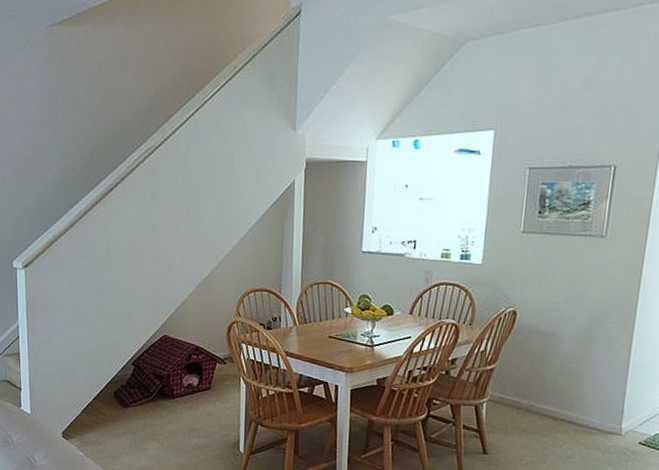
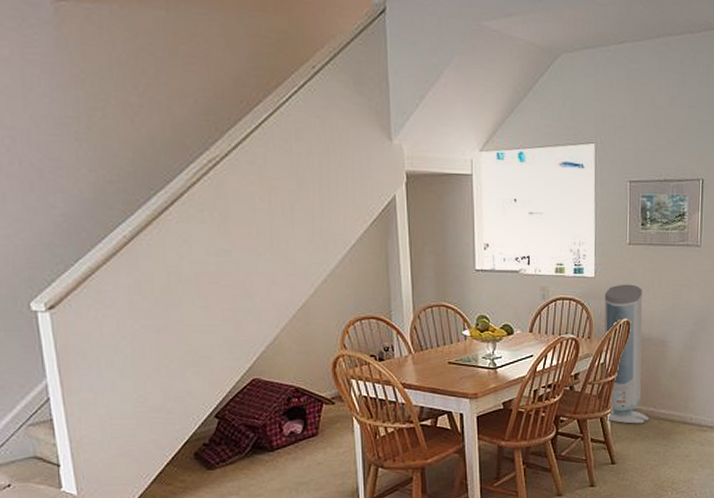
air purifier: none [483,272,533,417] -> present [604,284,649,424]

